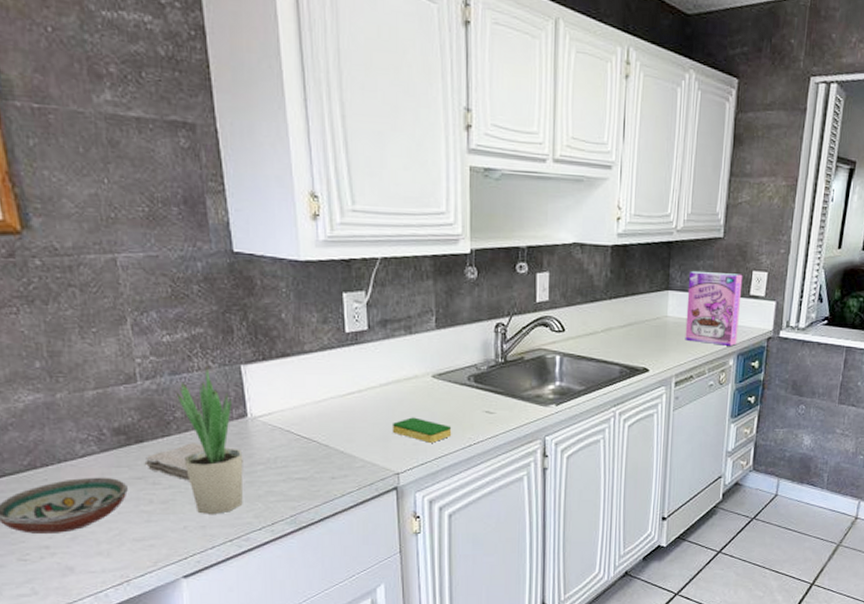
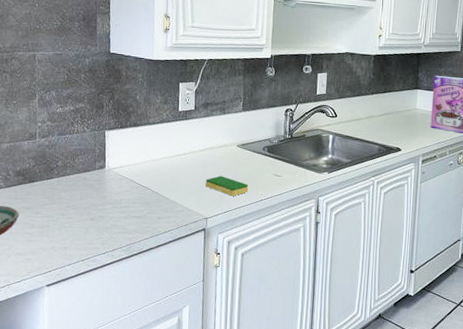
washcloth: present [144,443,243,481] -> none [32,185,99,213]
potted plant: present [175,365,244,514] -> none [59,130,99,239]

